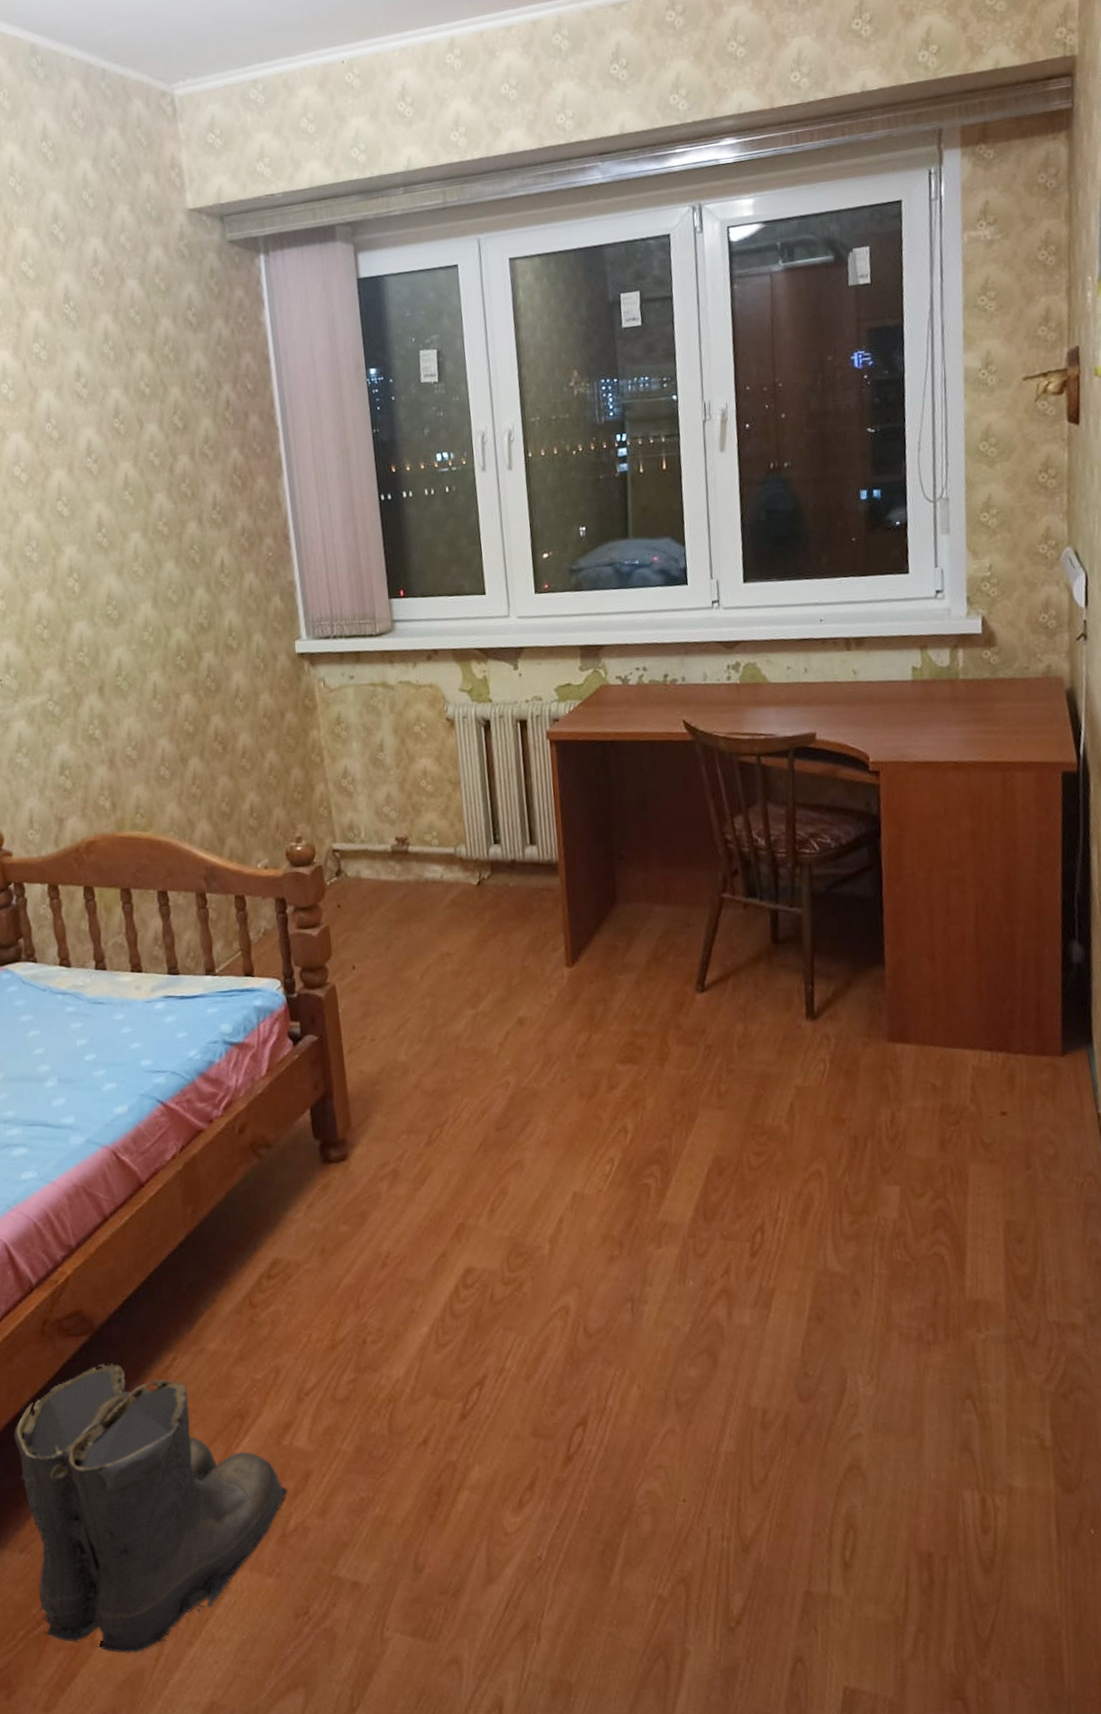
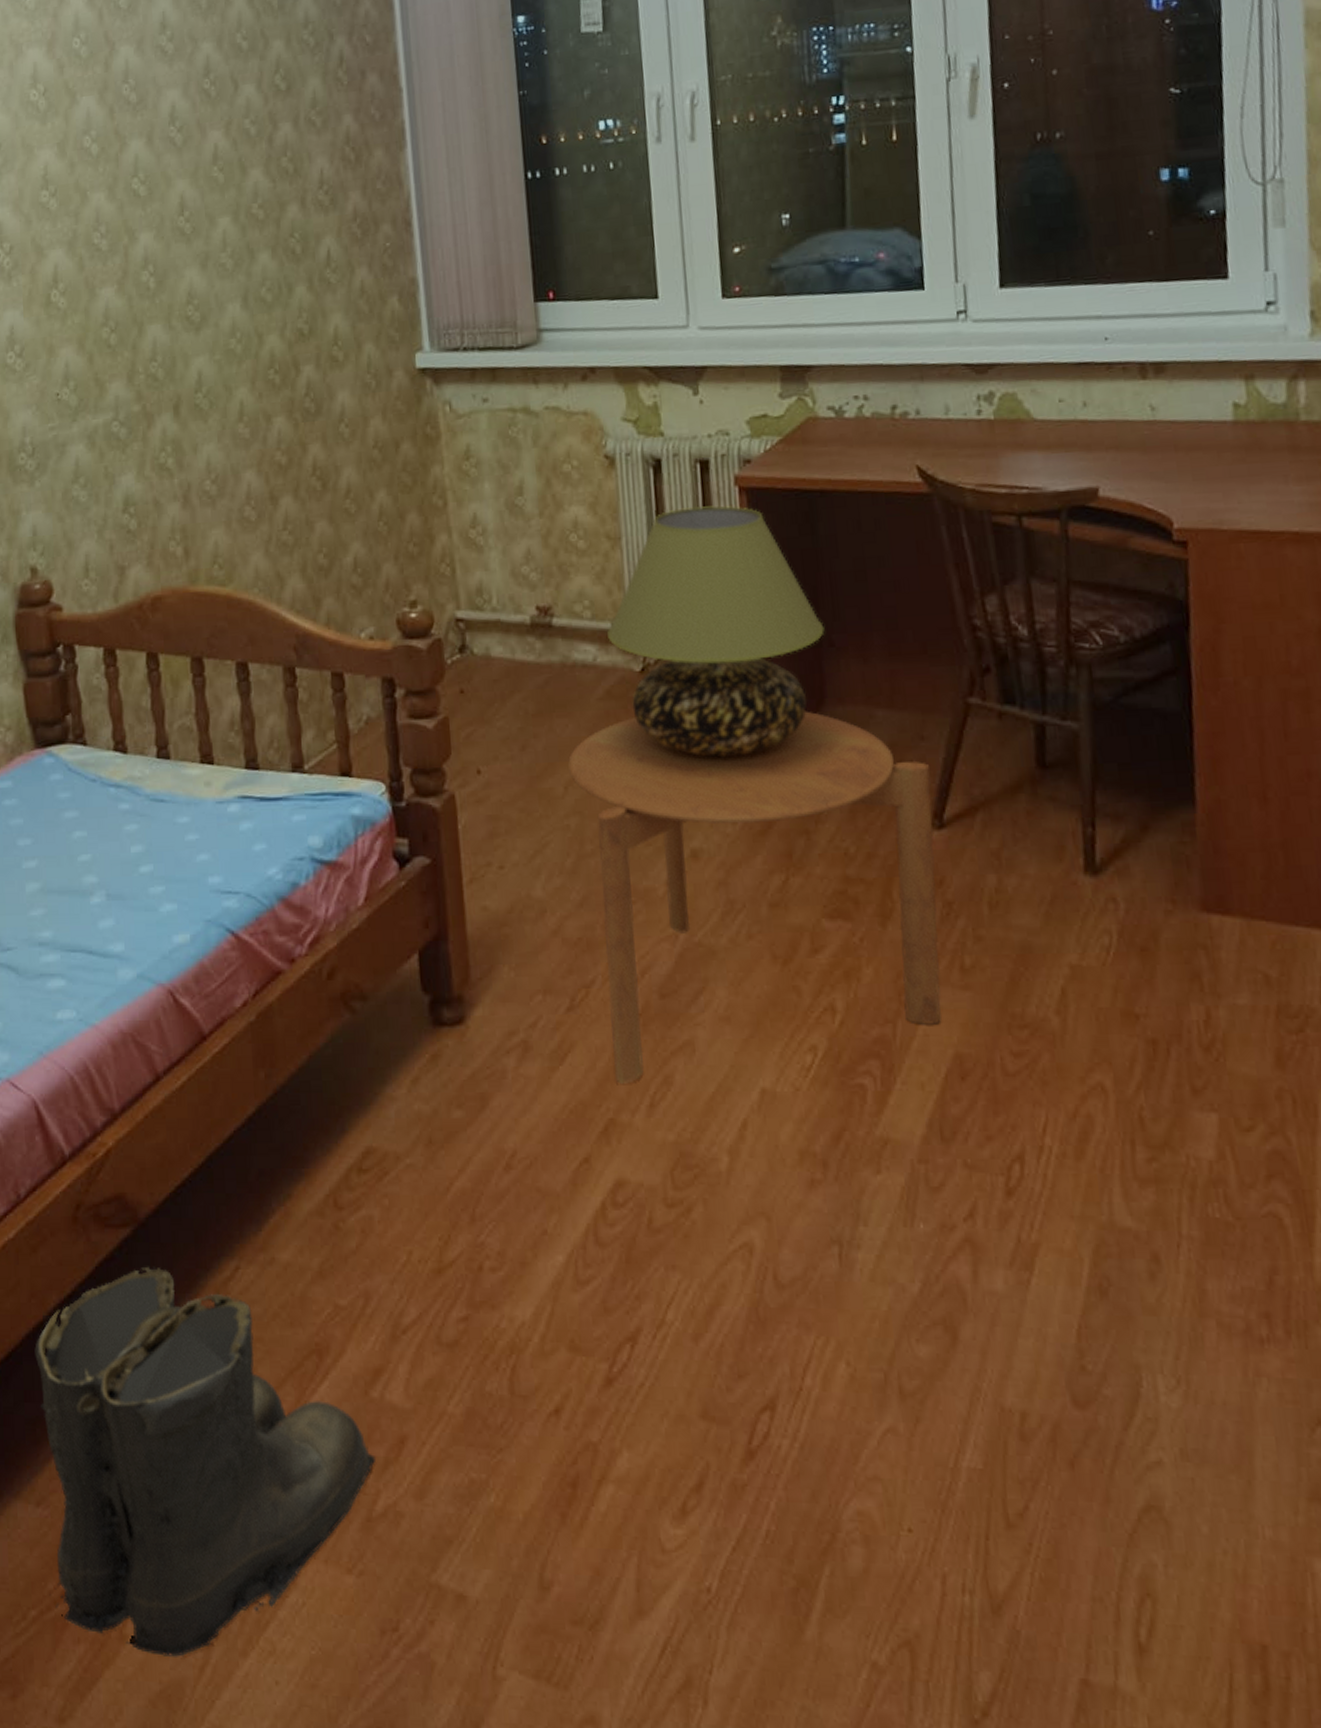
side table: none [423,909,704,1197] -> present [568,711,941,1084]
table lamp: none [451,754,616,947] -> present [607,505,825,757]

